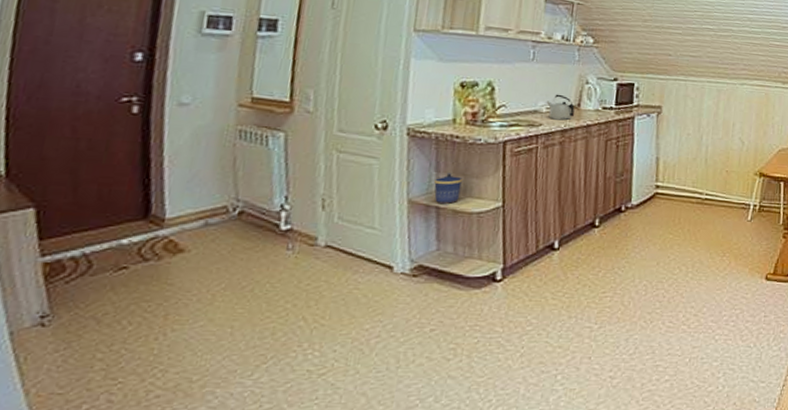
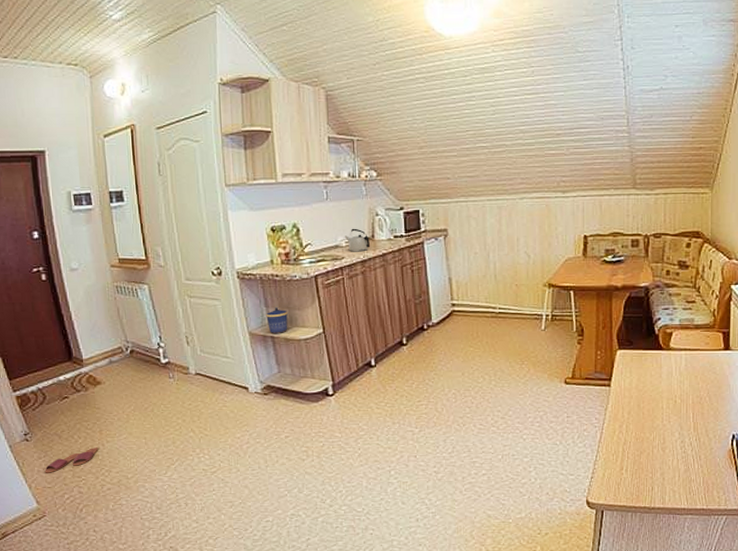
slippers: none [58,338,157,373] -> present [44,447,99,473]

